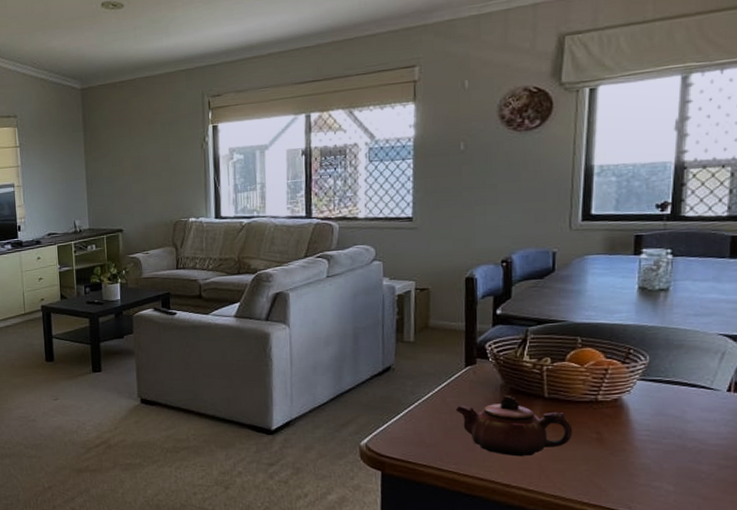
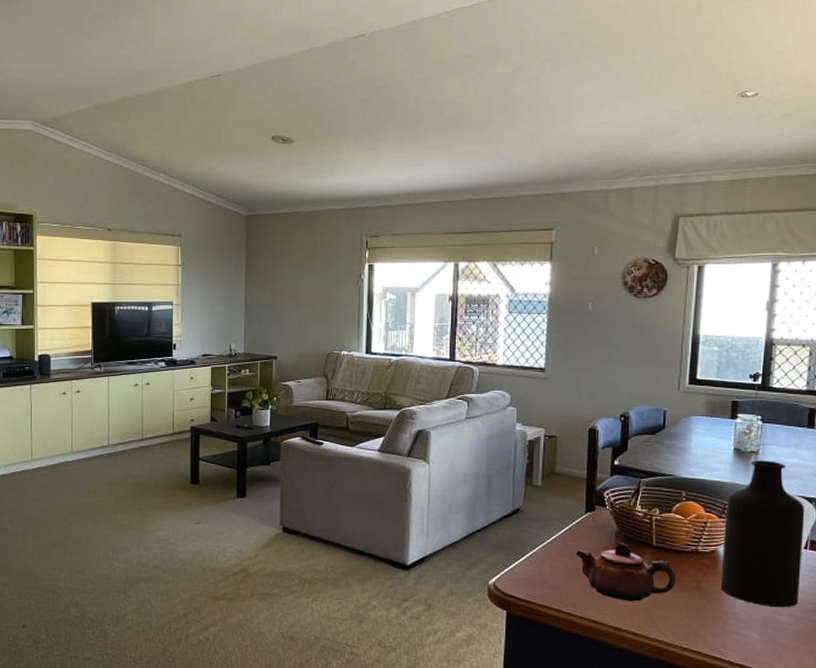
bottle: none [625,297,728,457] -> present [720,460,805,608]

